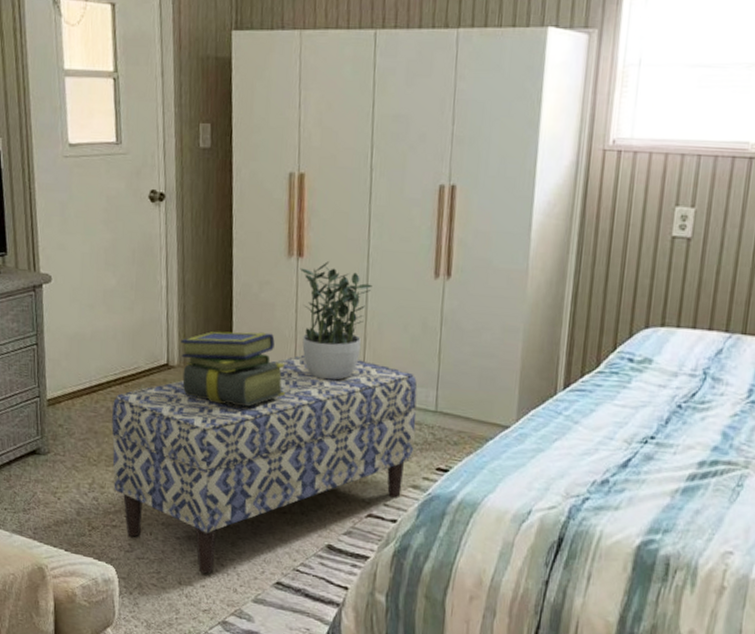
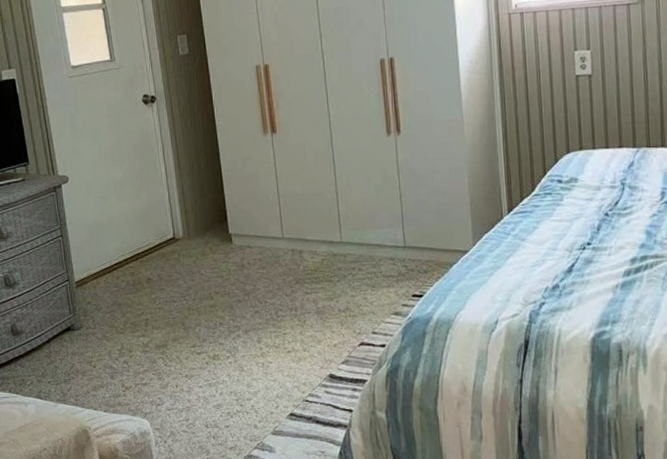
bench: present [112,354,418,574] -> none [131,212,391,415]
stack of books: present [181,331,286,407] -> none [183,199,277,265]
potted plant: present [299,261,372,380] -> none [274,134,337,233]

